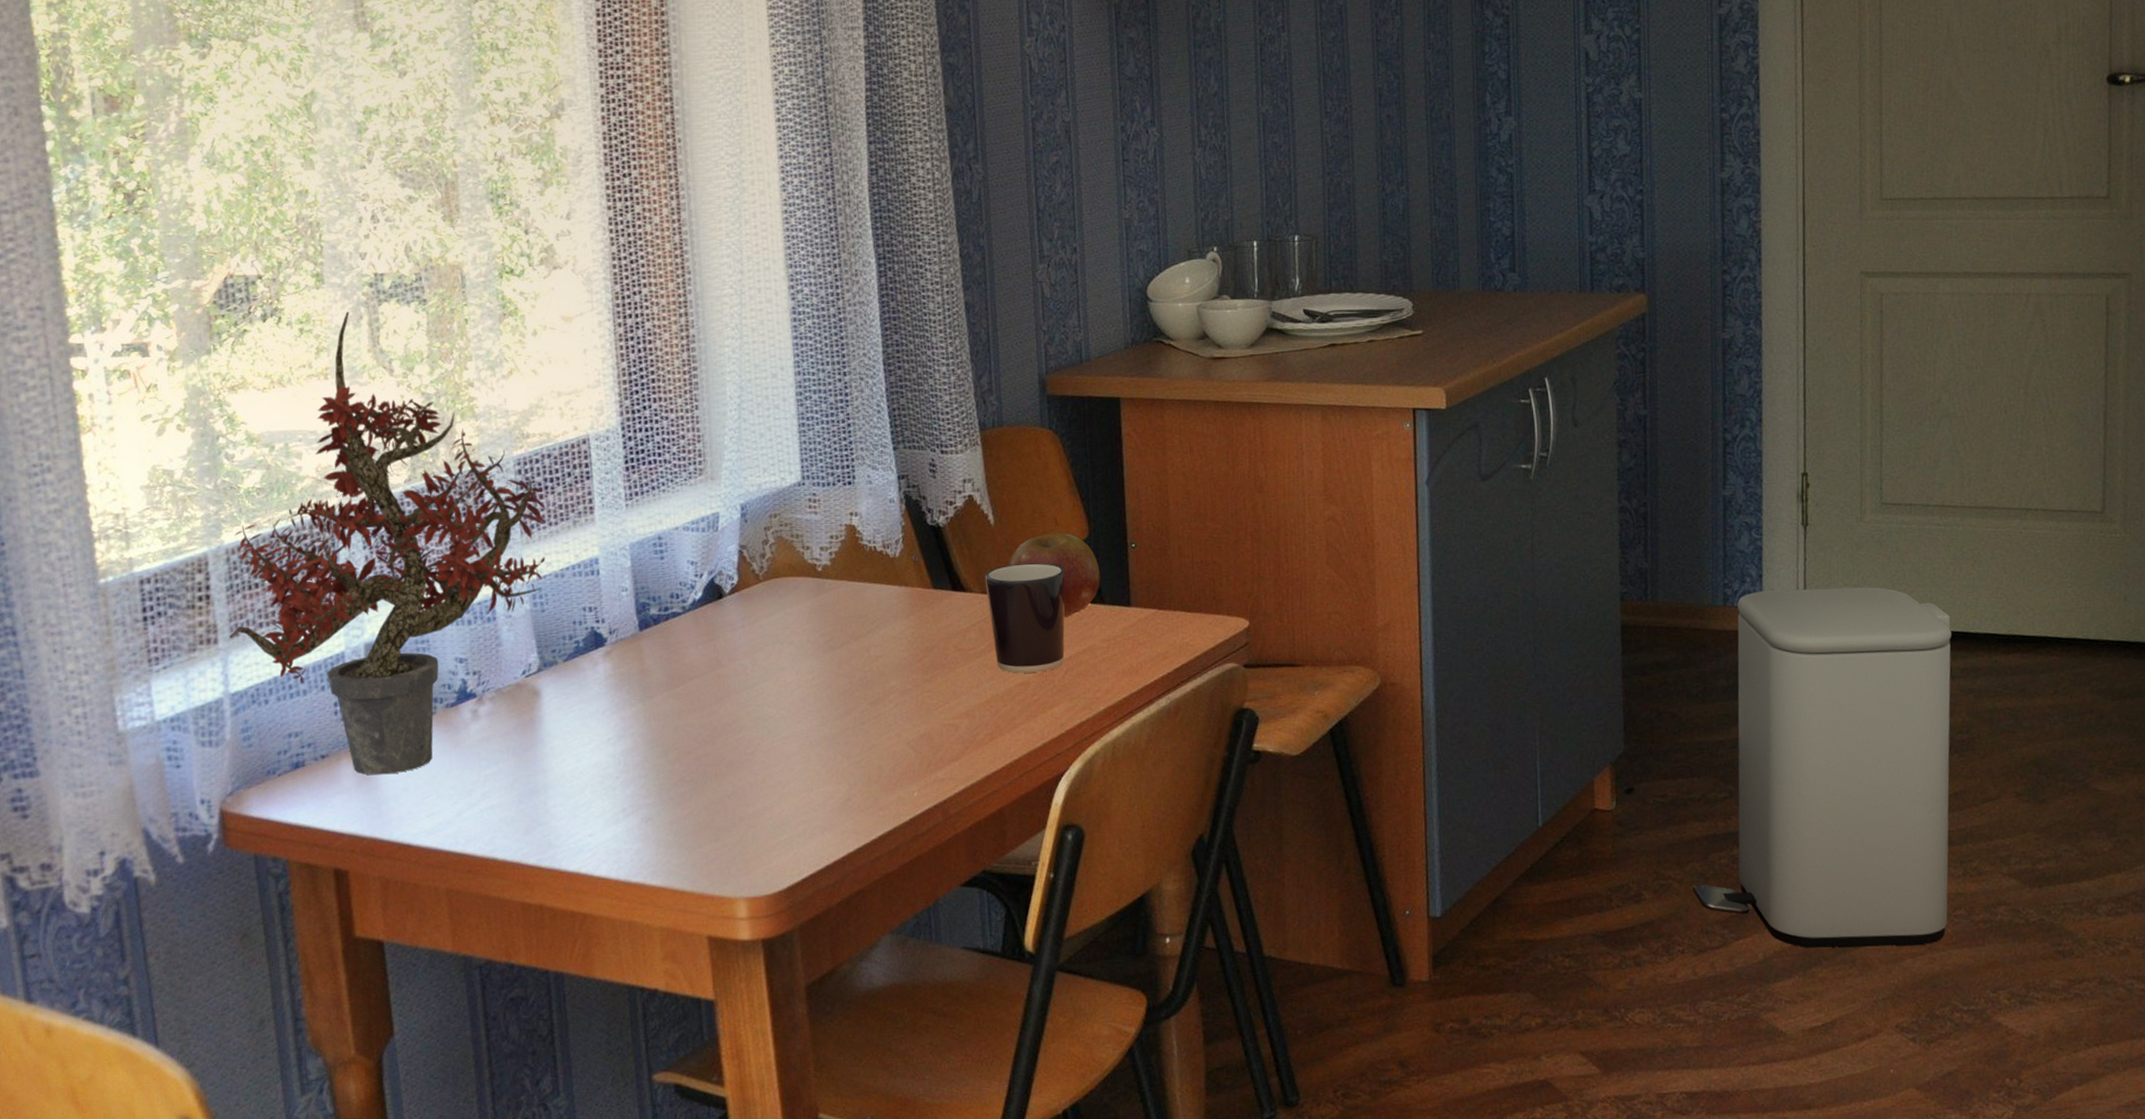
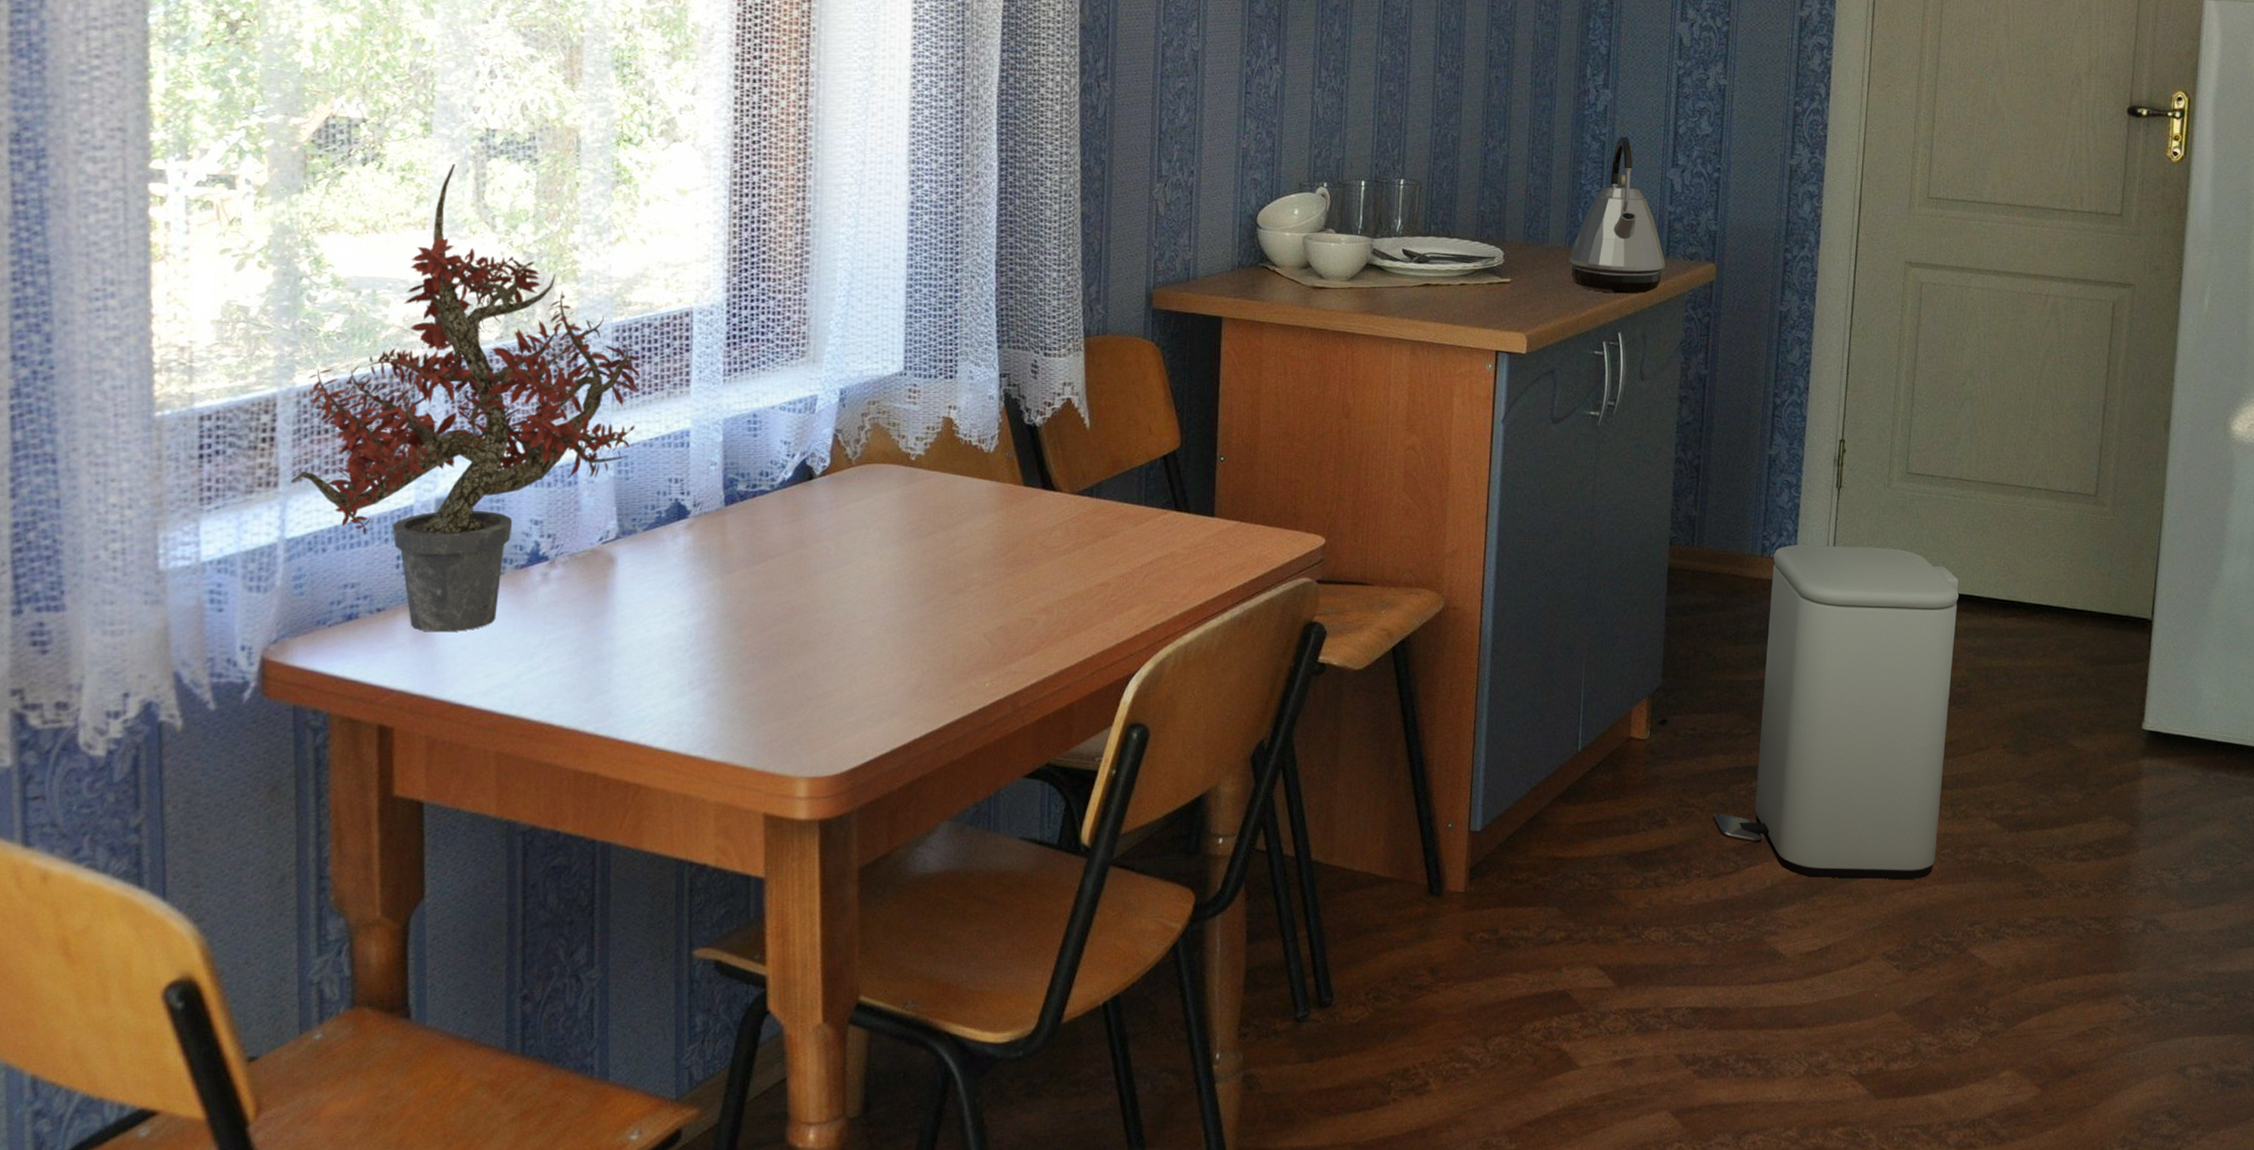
mug: present [984,563,1066,673] -> none [1075,468,1154,574]
fruit: present [1007,533,1100,617] -> none [1099,441,1188,522]
kettle: none [1484,165,1591,336] -> present [1569,136,1665,294]

